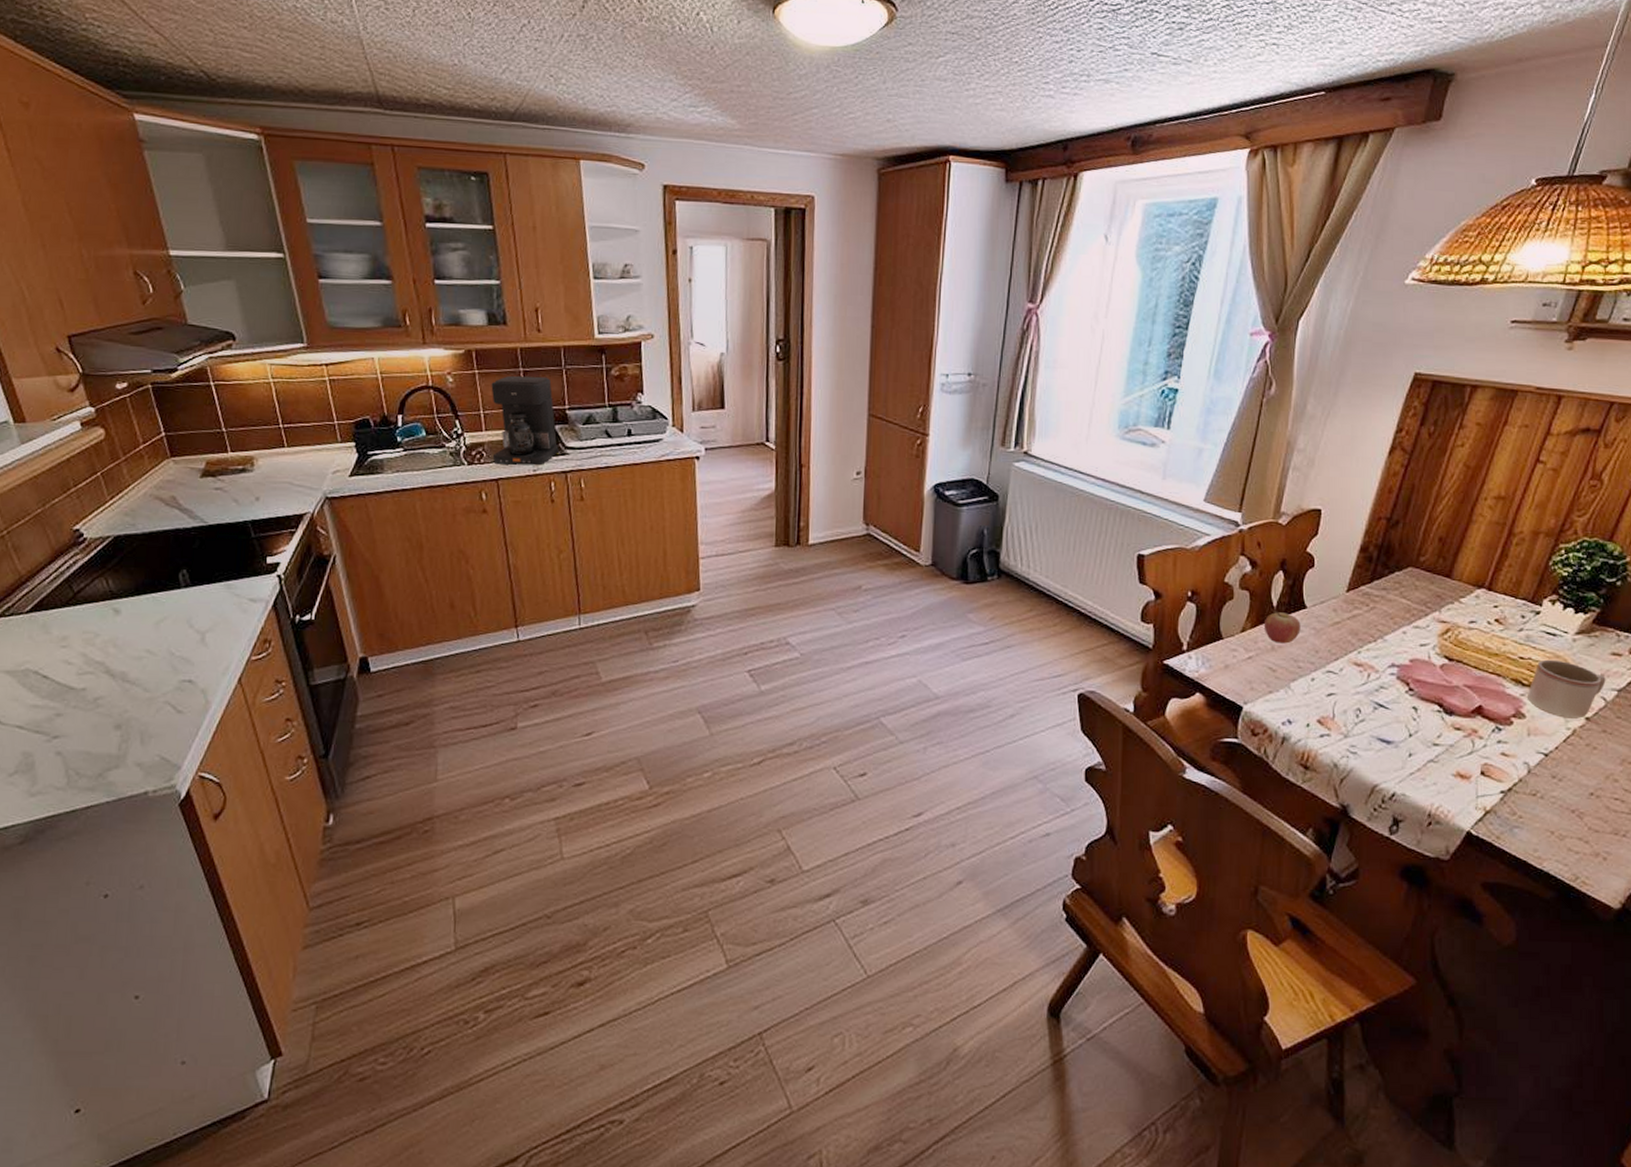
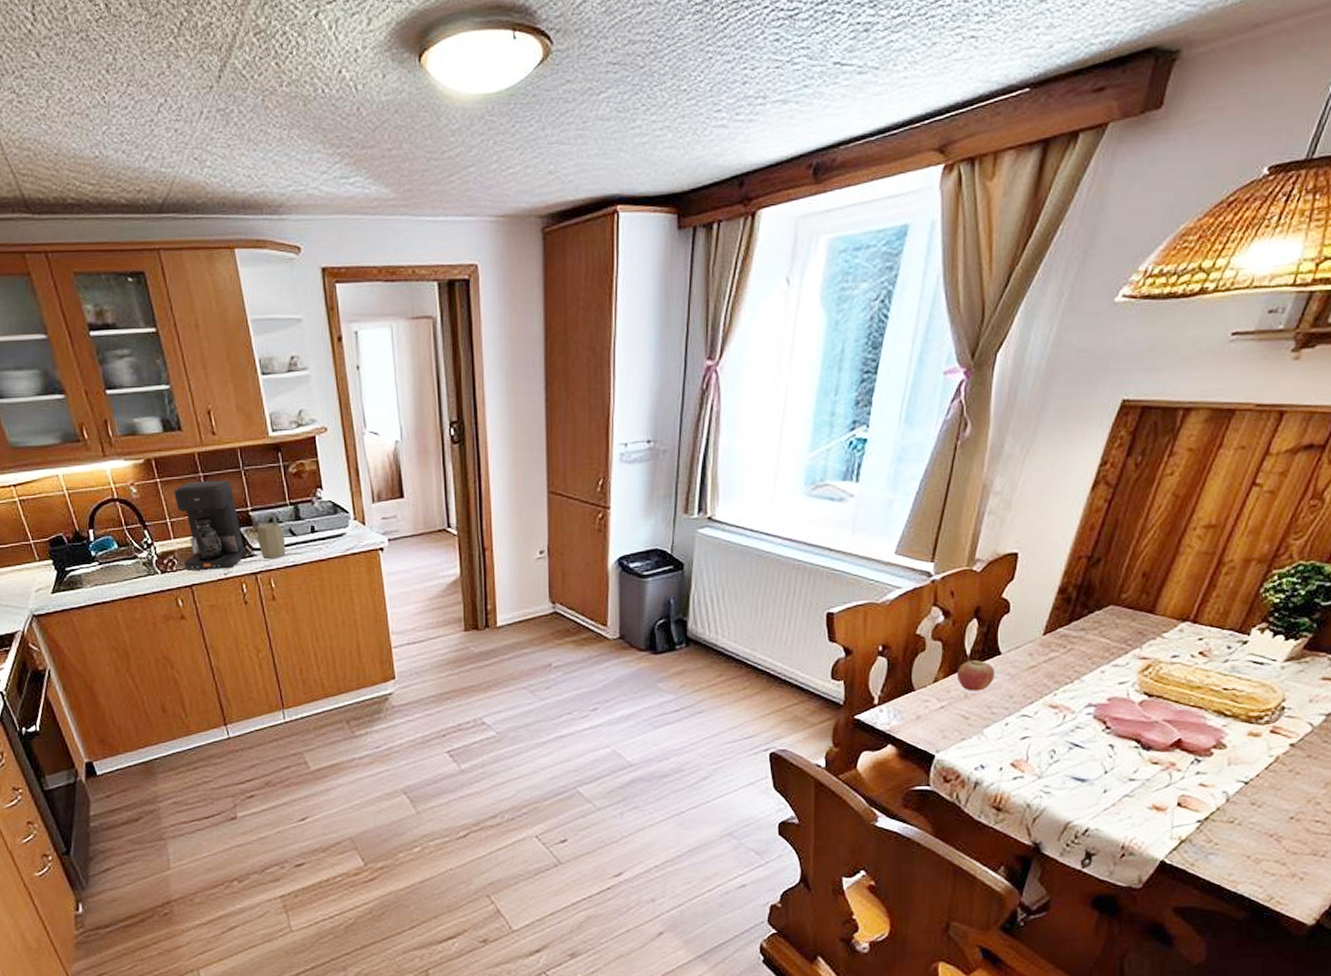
soap dispenser: none [572,413,601,460] -> present [257,513,286,560]
mug: present [1528,659,1606,720] -> none [1230,688,1314,747]

